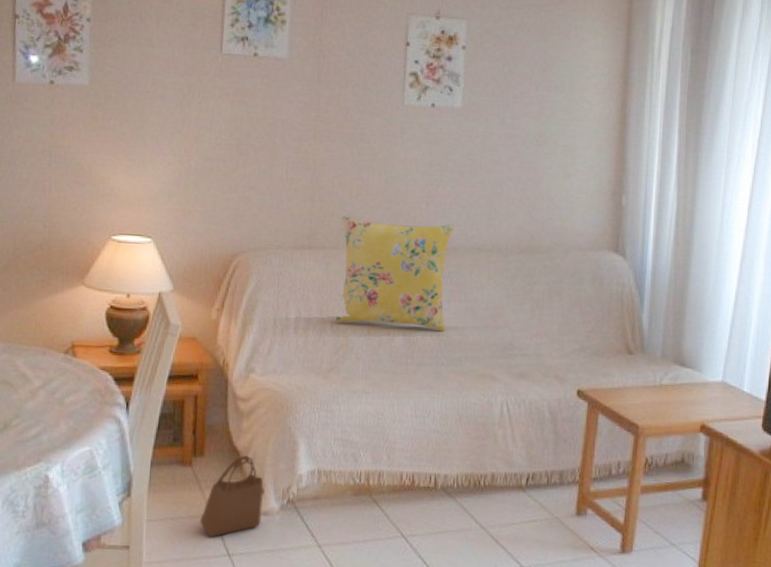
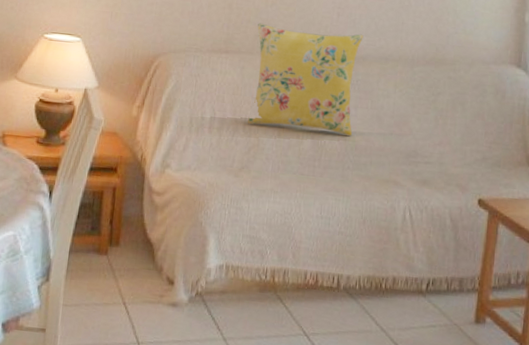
handbag: present [199,456,264,539] -> none [111,247,174,326]

